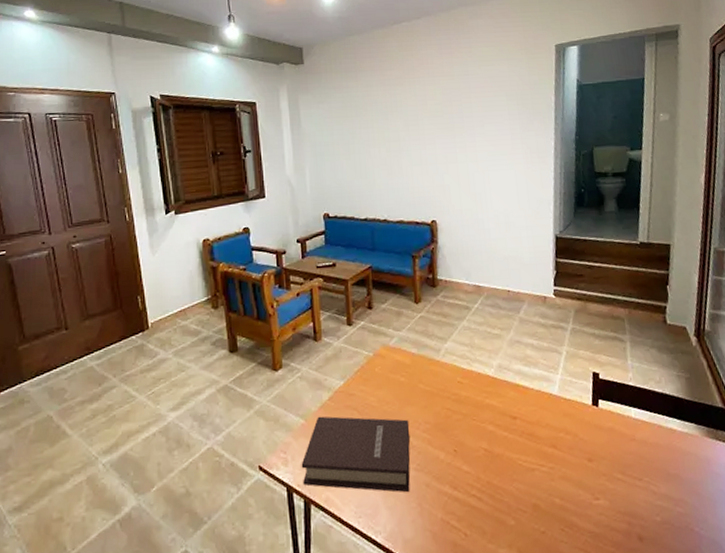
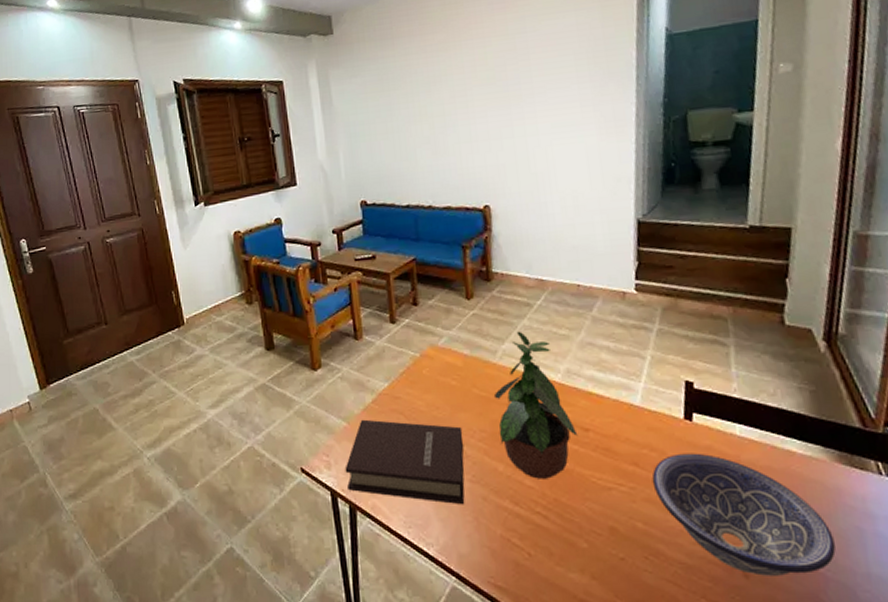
potted plant: none [437,331,508,465] -> present [493,331,578,479]
decorative bowl: none [567,434,707,538] -> present [652,453,836,576]

